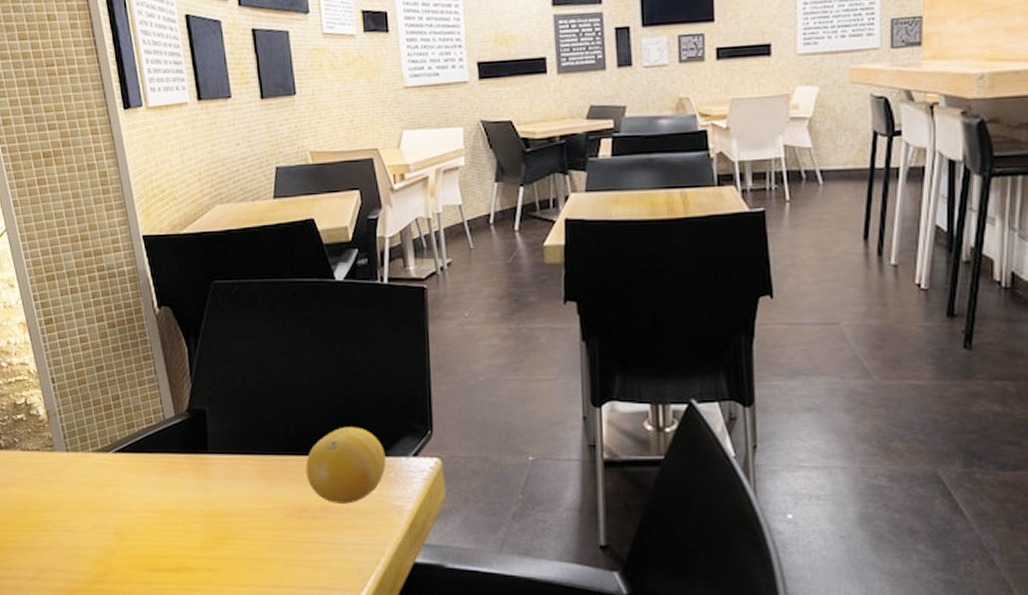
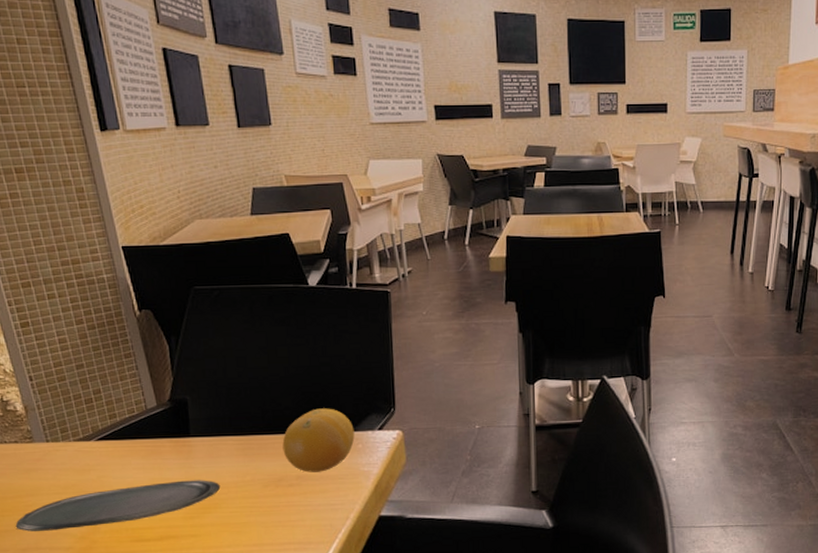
oval tray: none [35,504,239,551] -> present [15,480,221,531]

